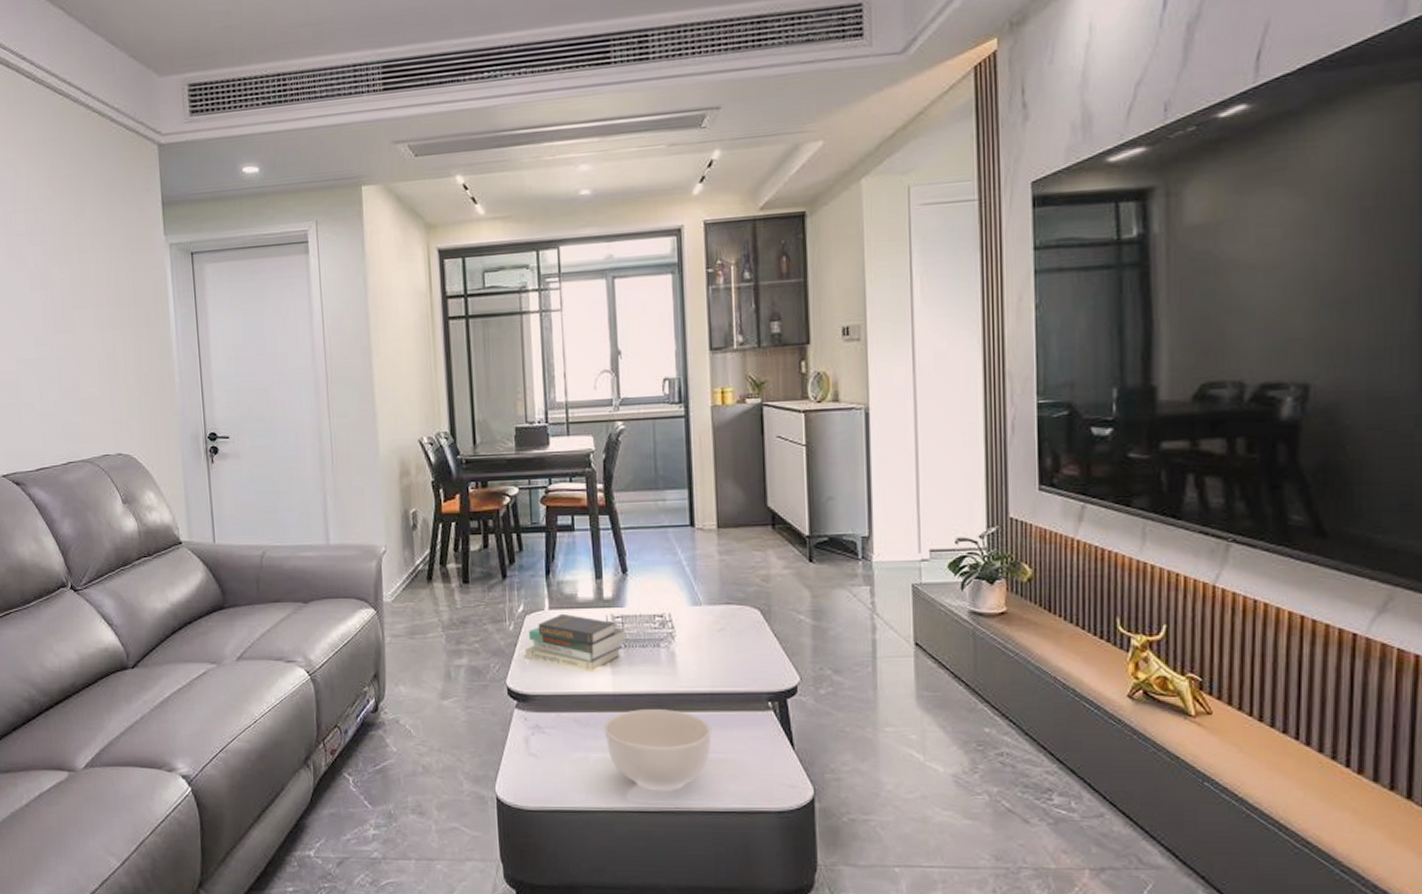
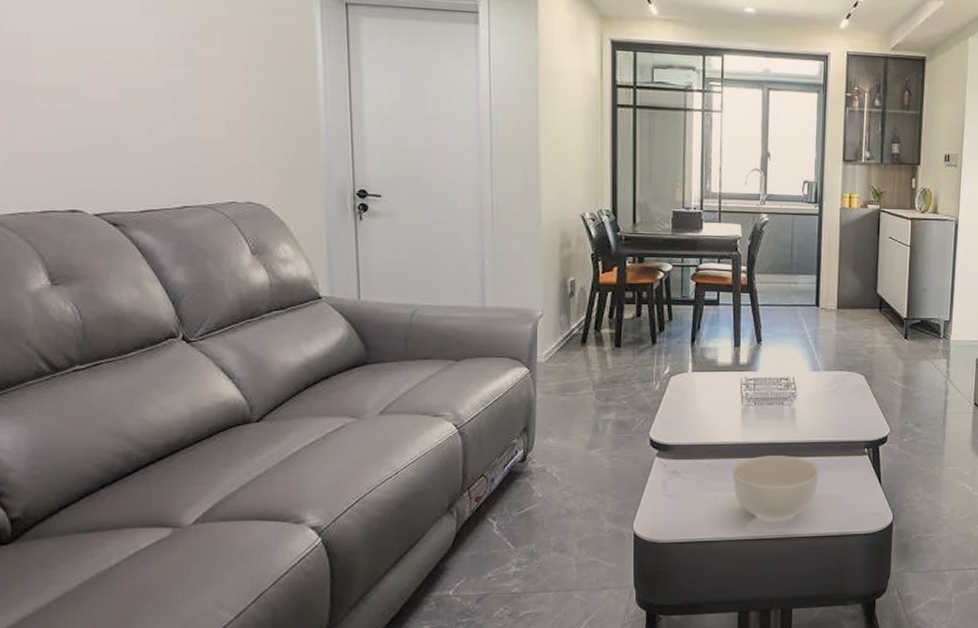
books: present [524,613,626,671] -> none [668,375,756,425]

